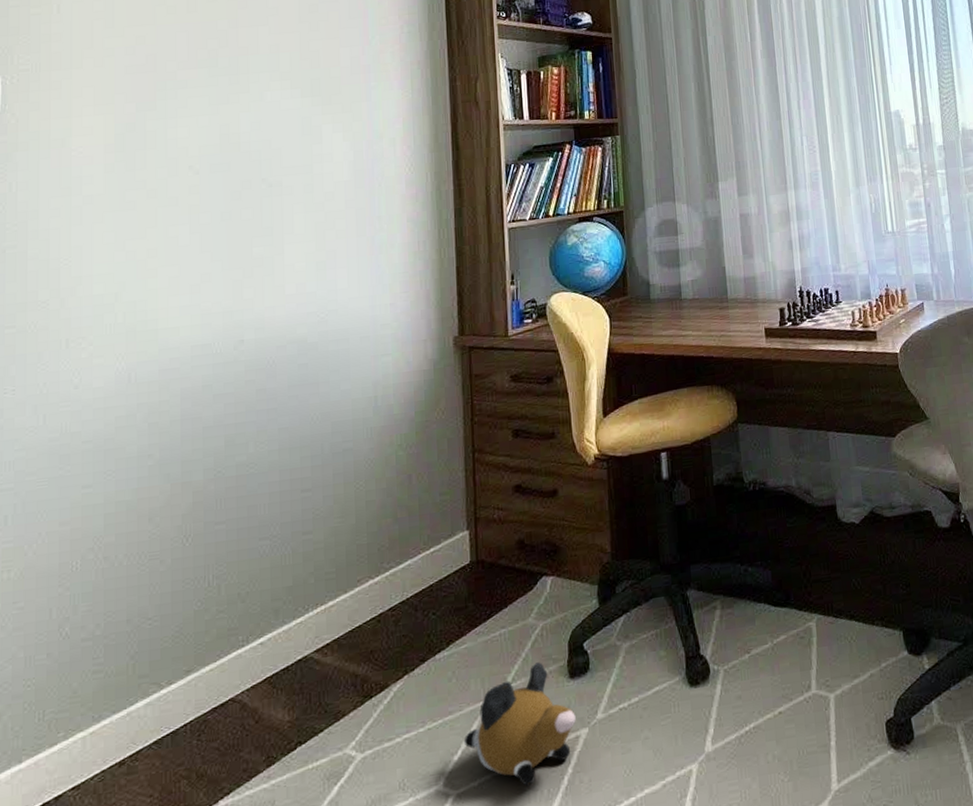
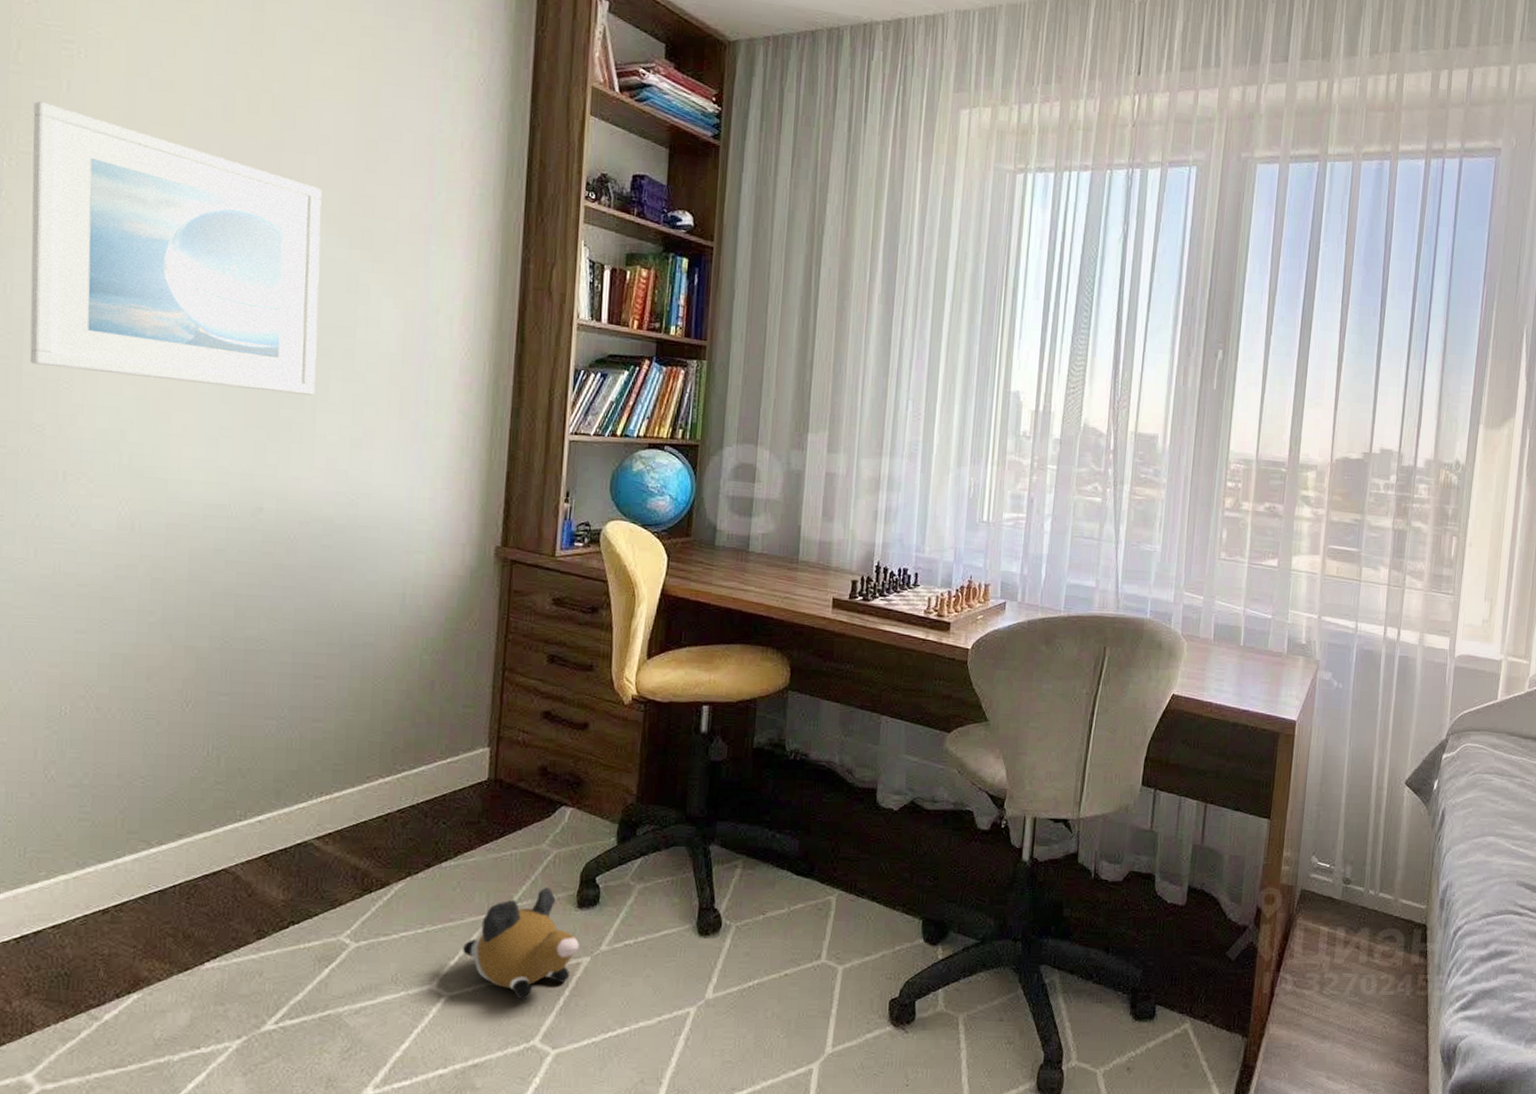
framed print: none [30,26,281,249] -> present [29,101,322,395]

